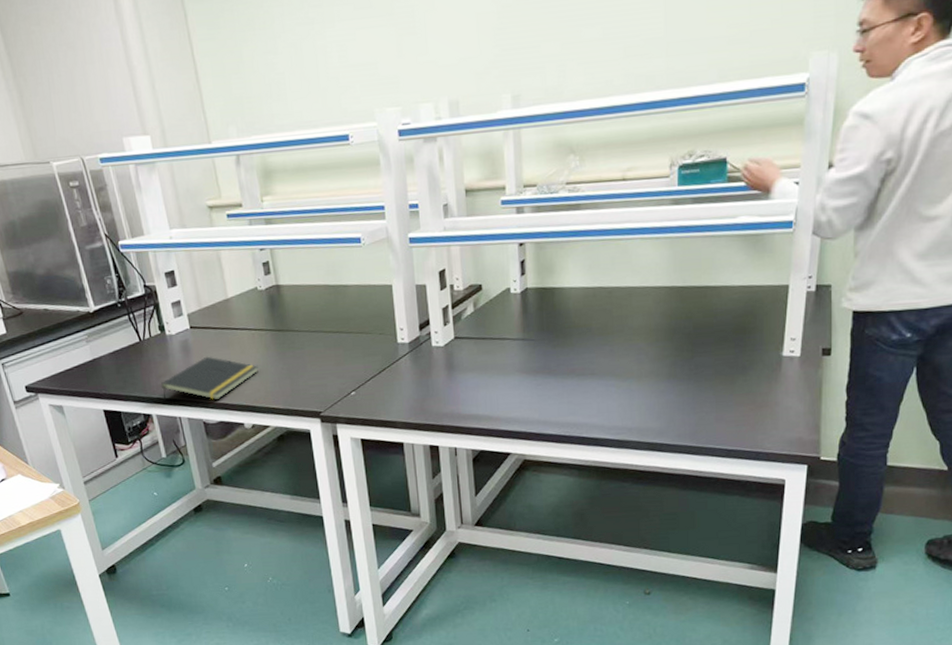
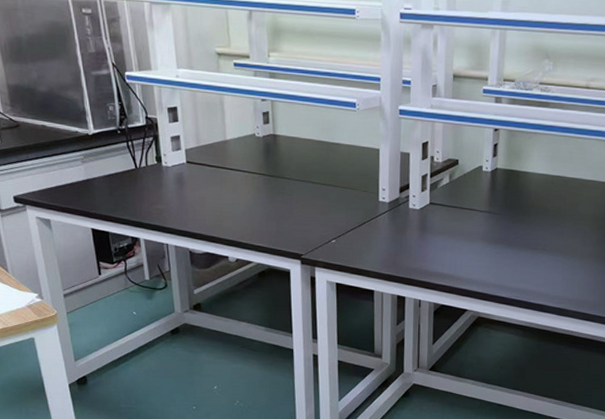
notepad: present [160,356,258,401] -> none [151,191,248,232]

